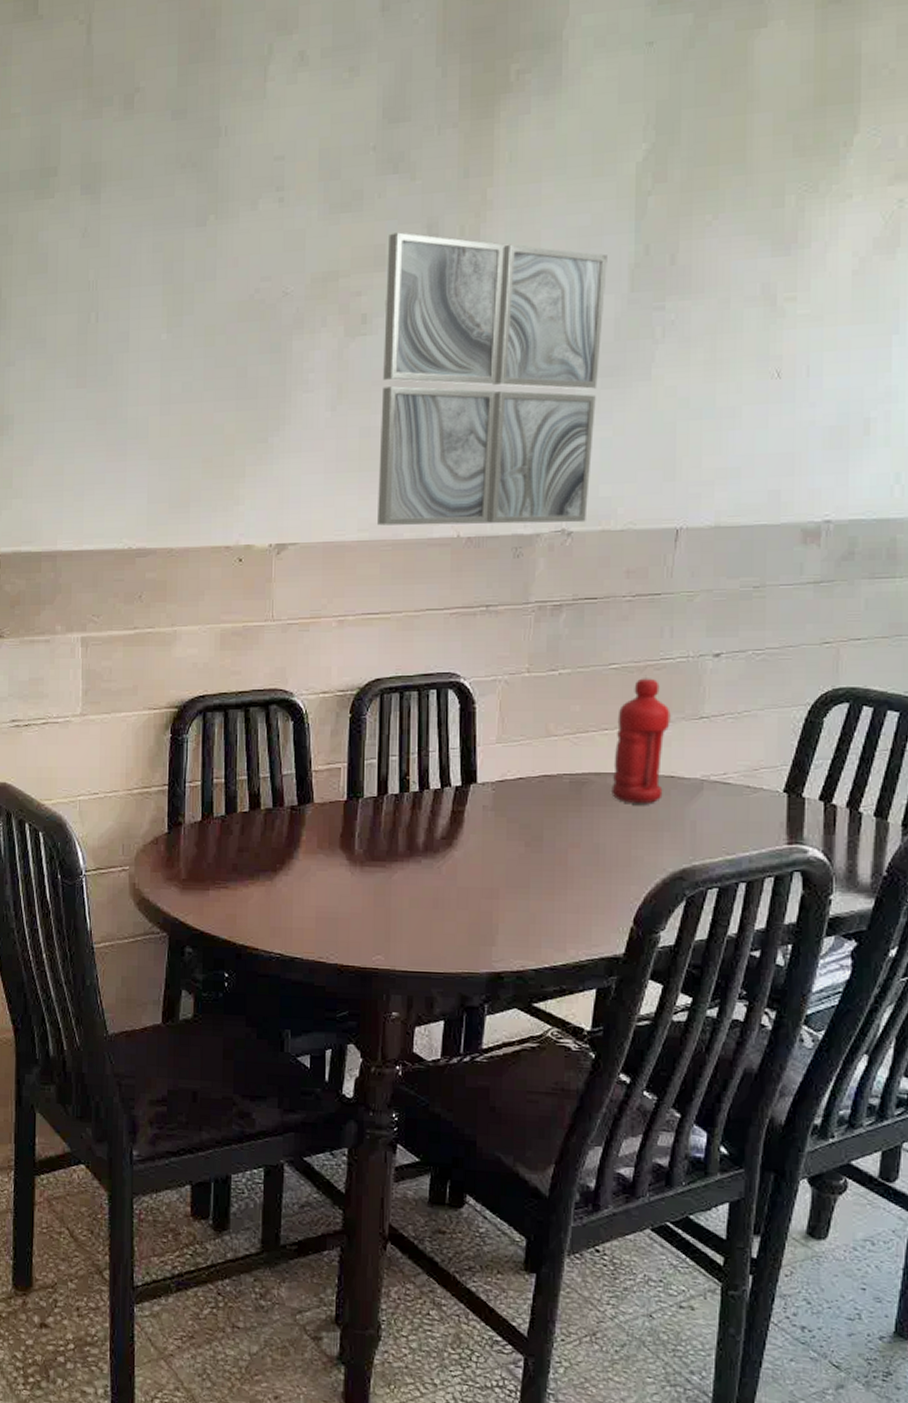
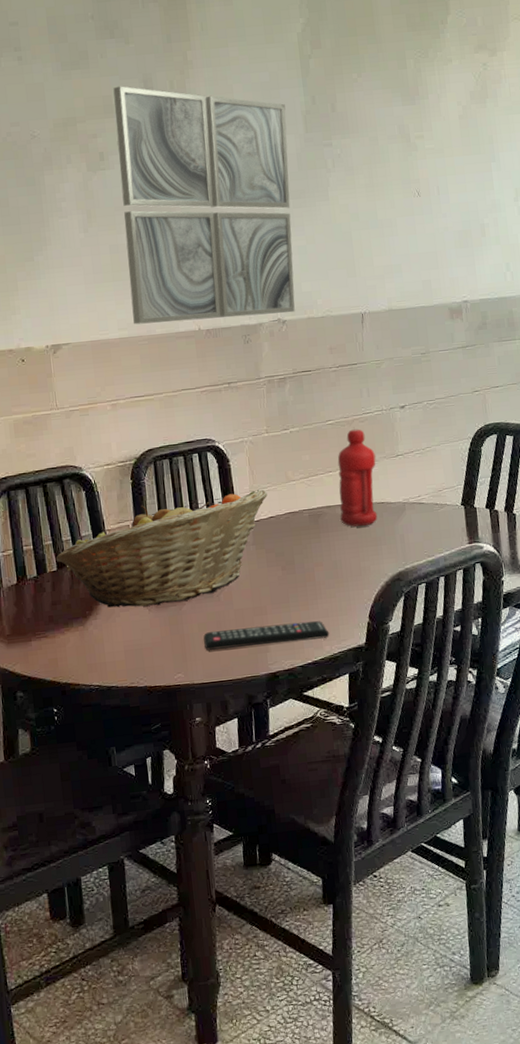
fruit basket: none [249,742,519,868] -> present [55,490,267,608]
remote control: none [414,909,578,939] -> present [203,620,330,650]

